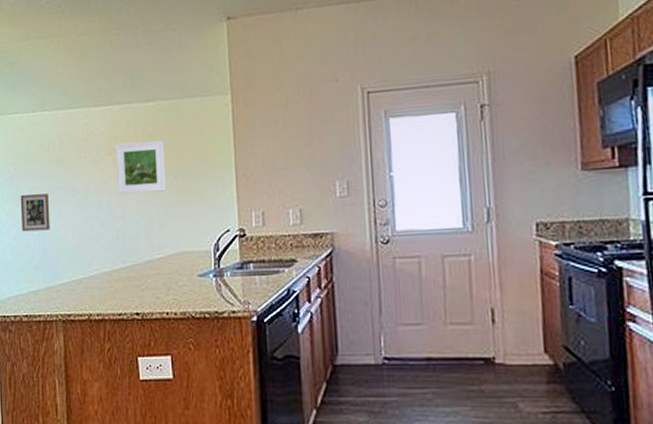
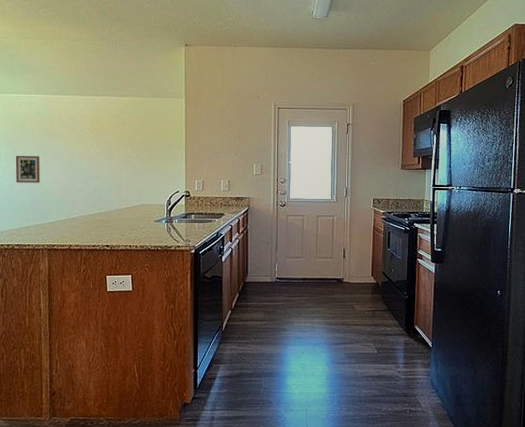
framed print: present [115,140,167,195] -> none [95,125,134,161]

